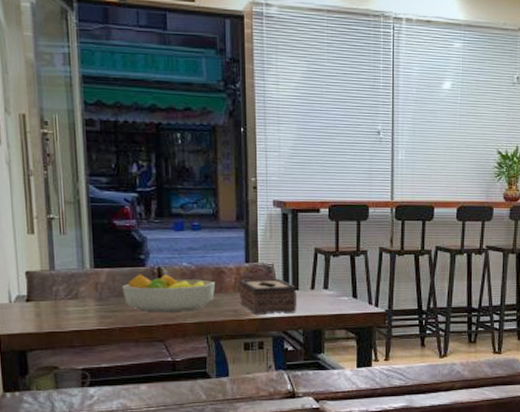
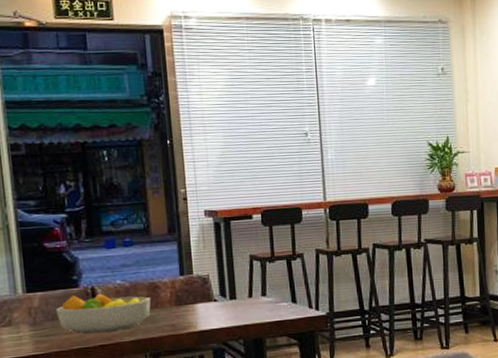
tissue box: present [239,278,298,315] -> none [175,288,236,328]

